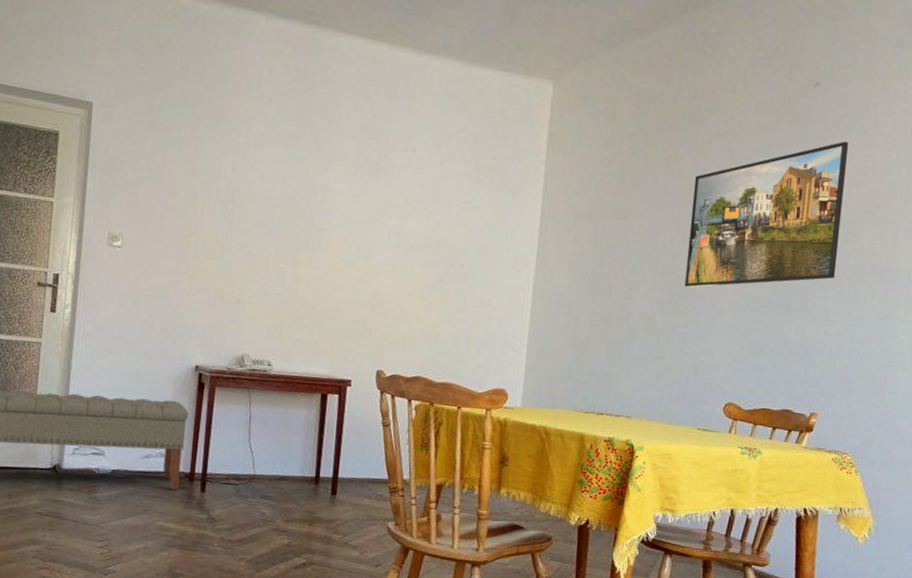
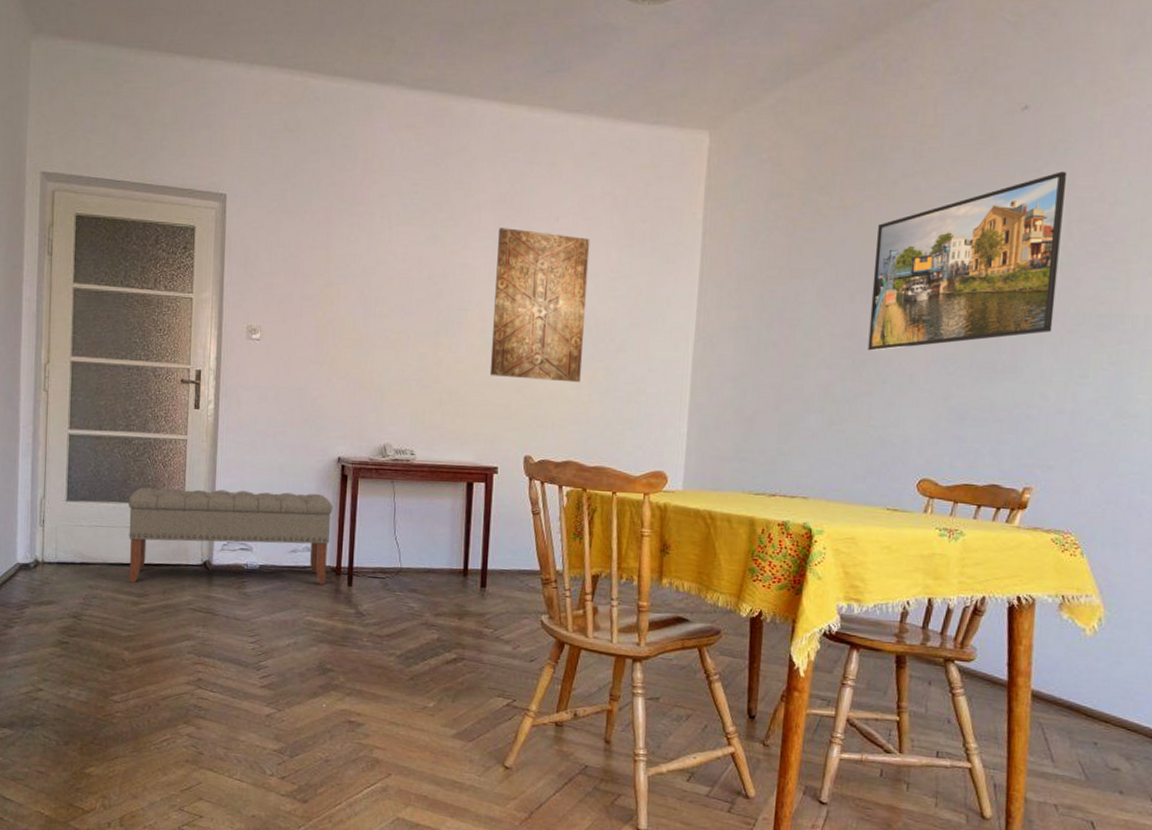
wall art: none [346,155,444,304] -> present [489,228,590,383]

